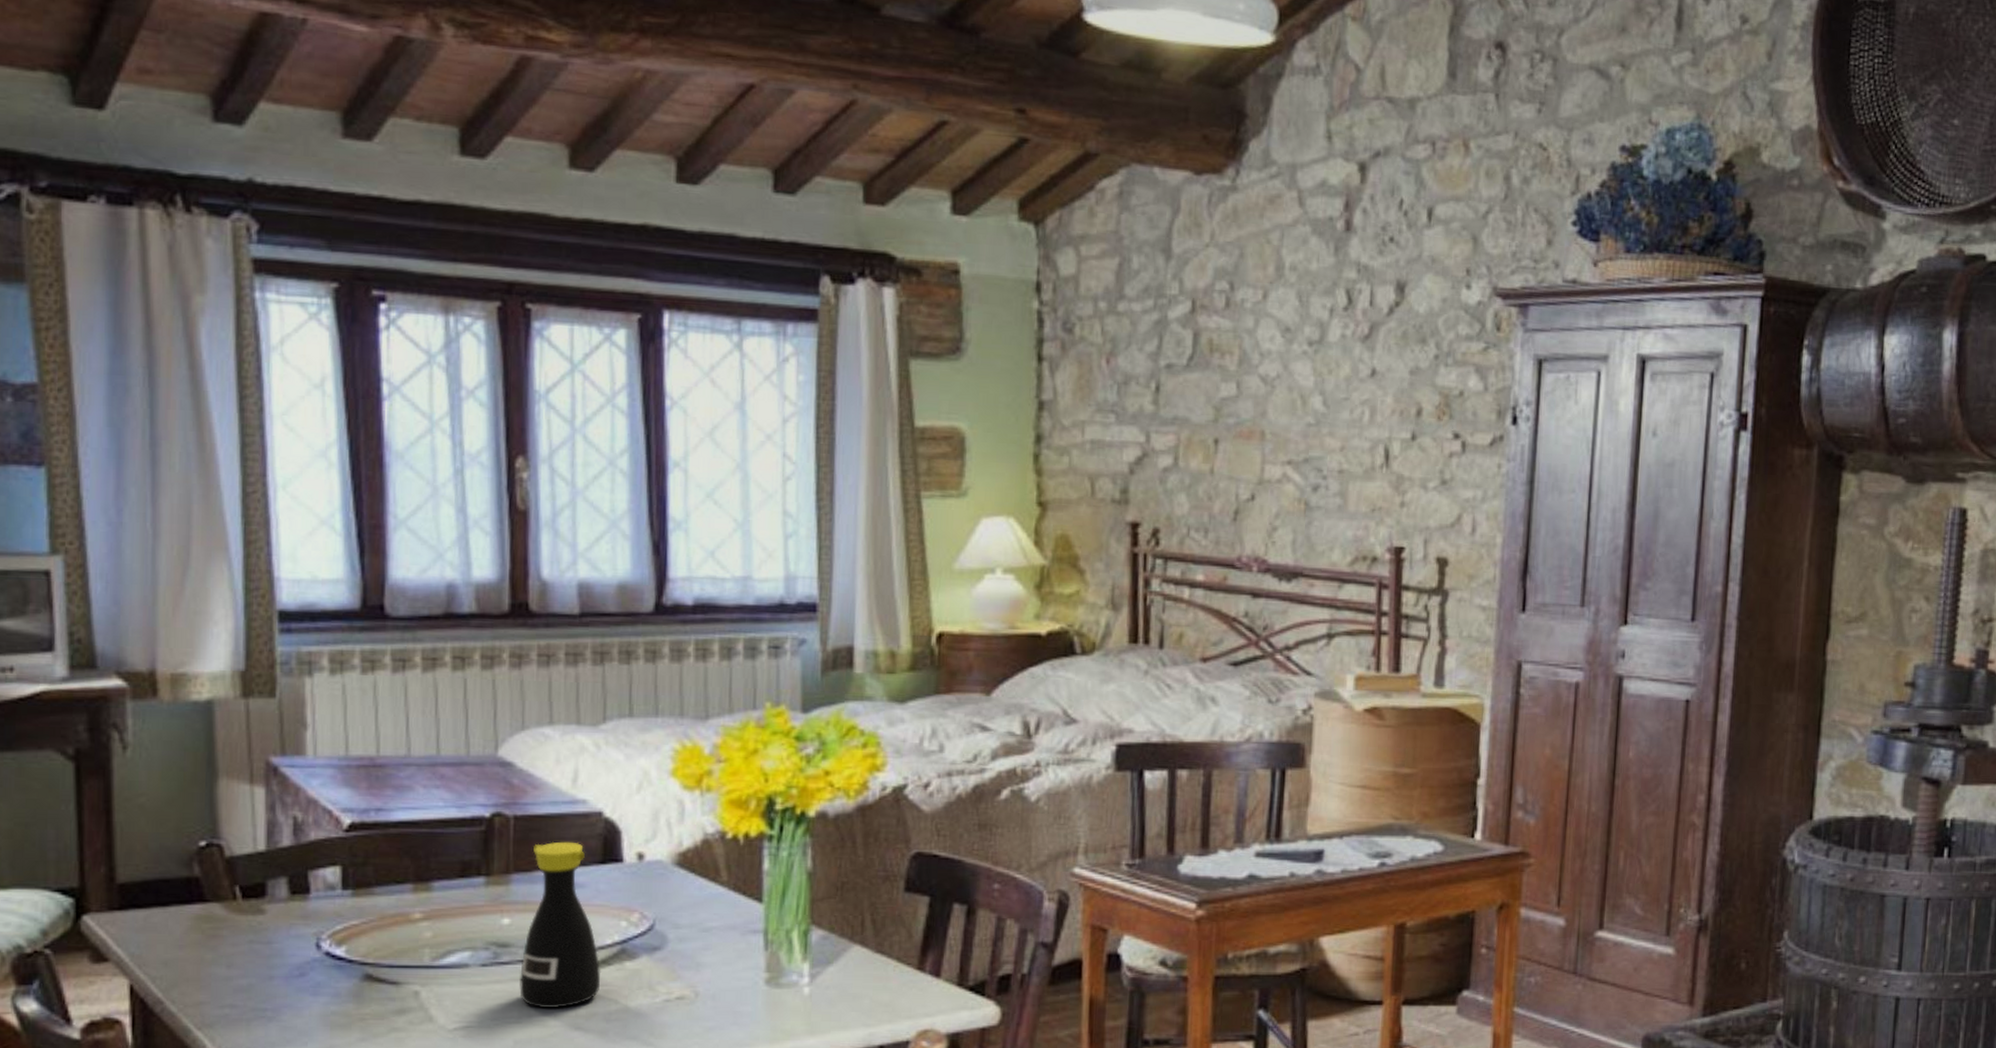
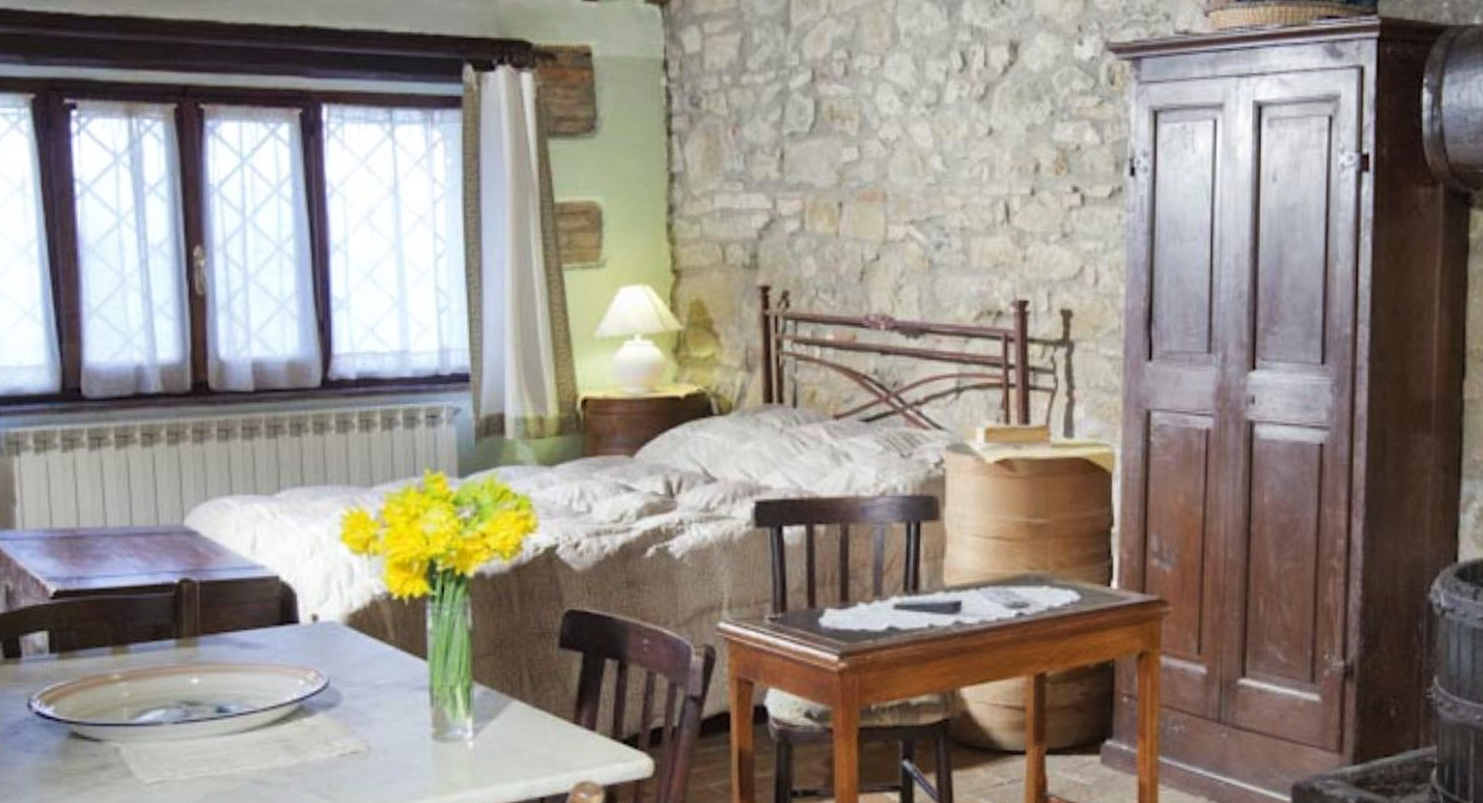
bottle: present [519,841,601,1009] -> none [209,605,282,764]

